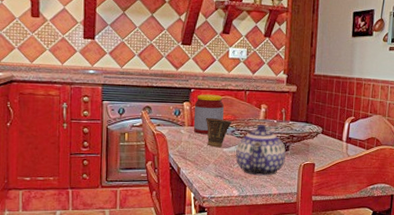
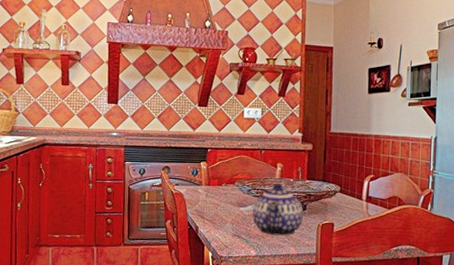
jar: present [193,94,224,134] -> none [210,154,240,193]
cup: present [205,117,232,148] -> none [222,176,248,207]

